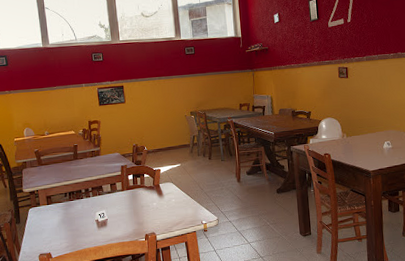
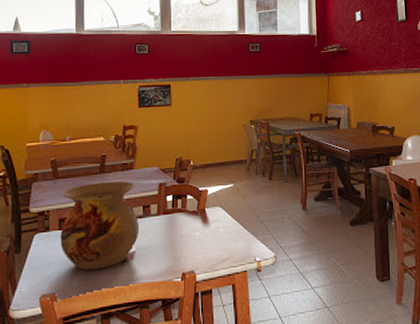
vase: none [46,165,109,235] -> present [60,181,139,270]

